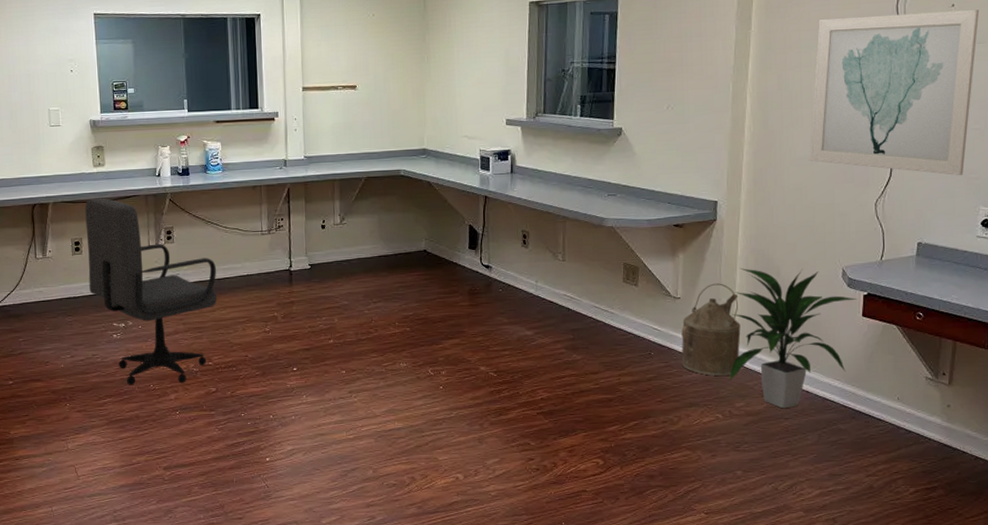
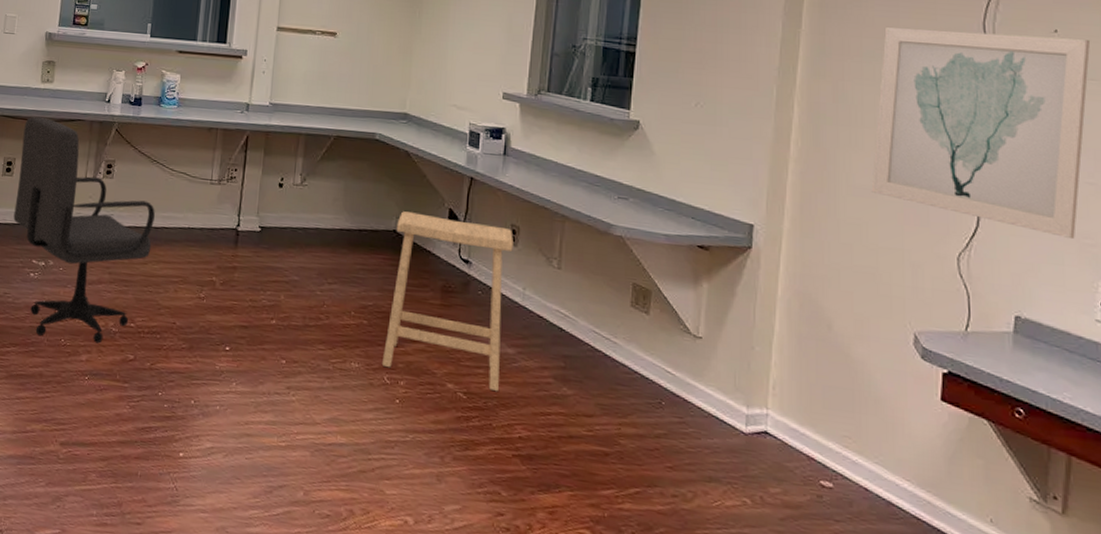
stool: none [425,233,525,366] -> present [381,211,513,391]
watering can: present [681,283,741,376] -> none [700,326,779,449]
indoor plant: present [729,268,858,409] -> none [761,312,935,507]

